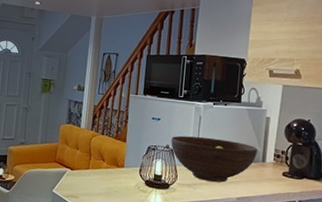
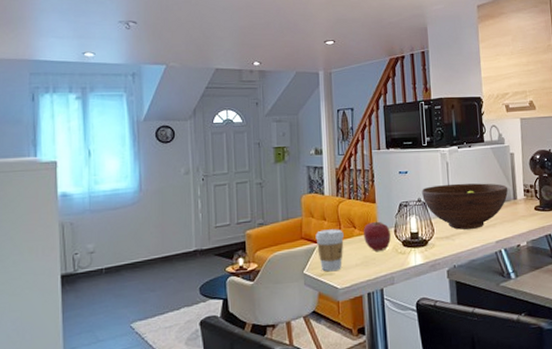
coffee cup: none [67,157,93,196] -> present [315,229,344,272]
apple: none [110,158,136,186] -> present [364,221,391,251]

